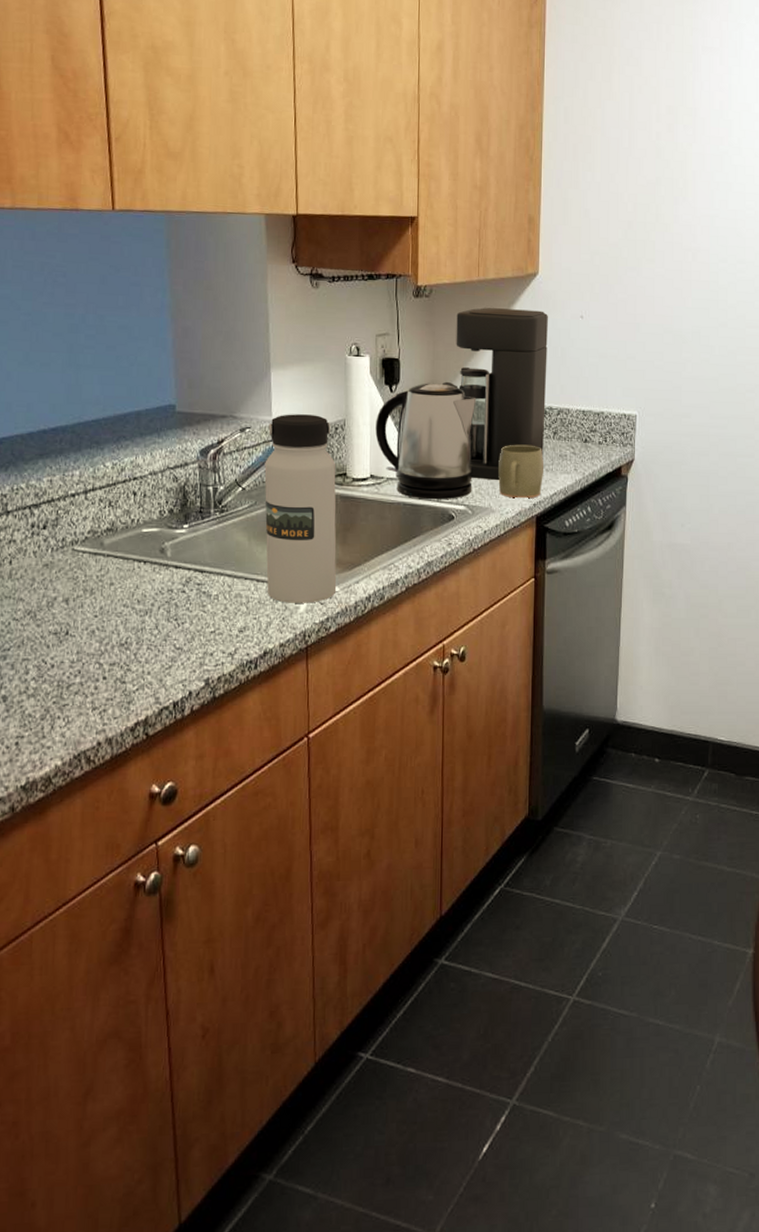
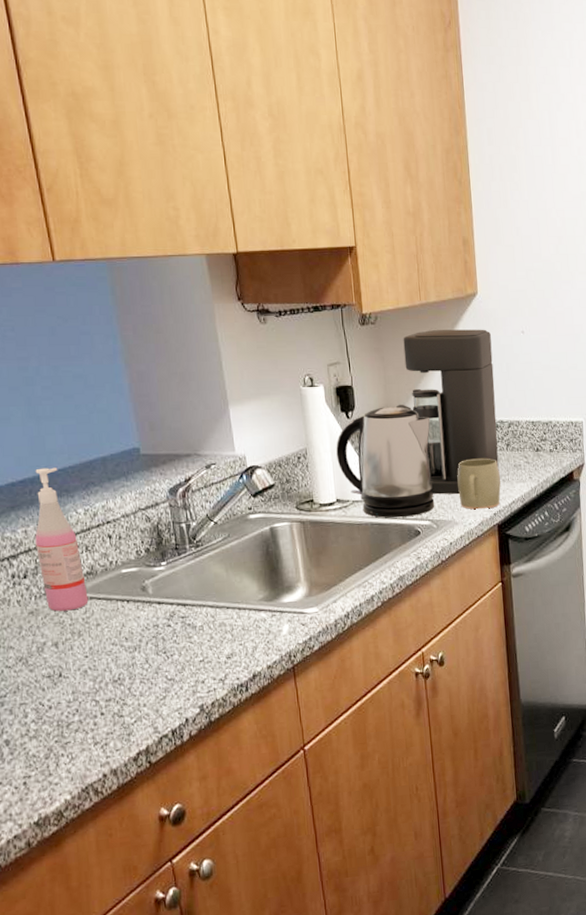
soap dispenser: none [59,417,106,567] -> present [35,467,89,612]
water bottle: present [264,414,337,603] -> none [233,446,316,627]

